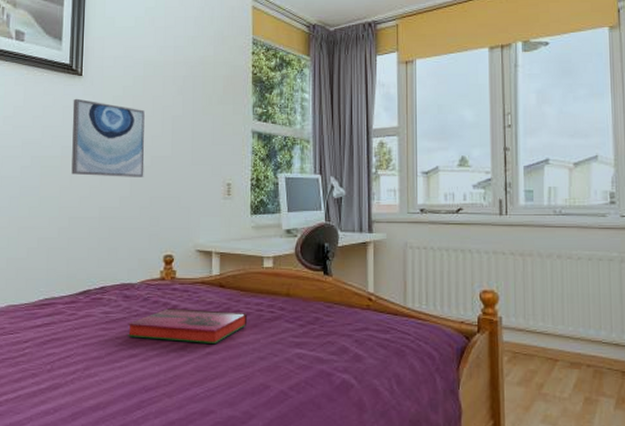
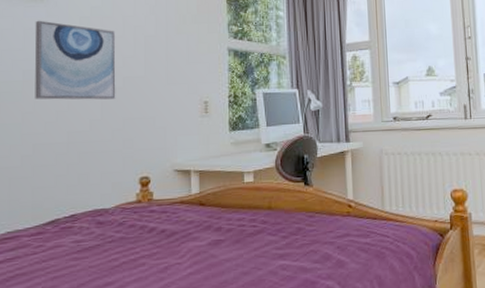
hardback book: present [127,308,248,343] -> none [101,229,230,265]

